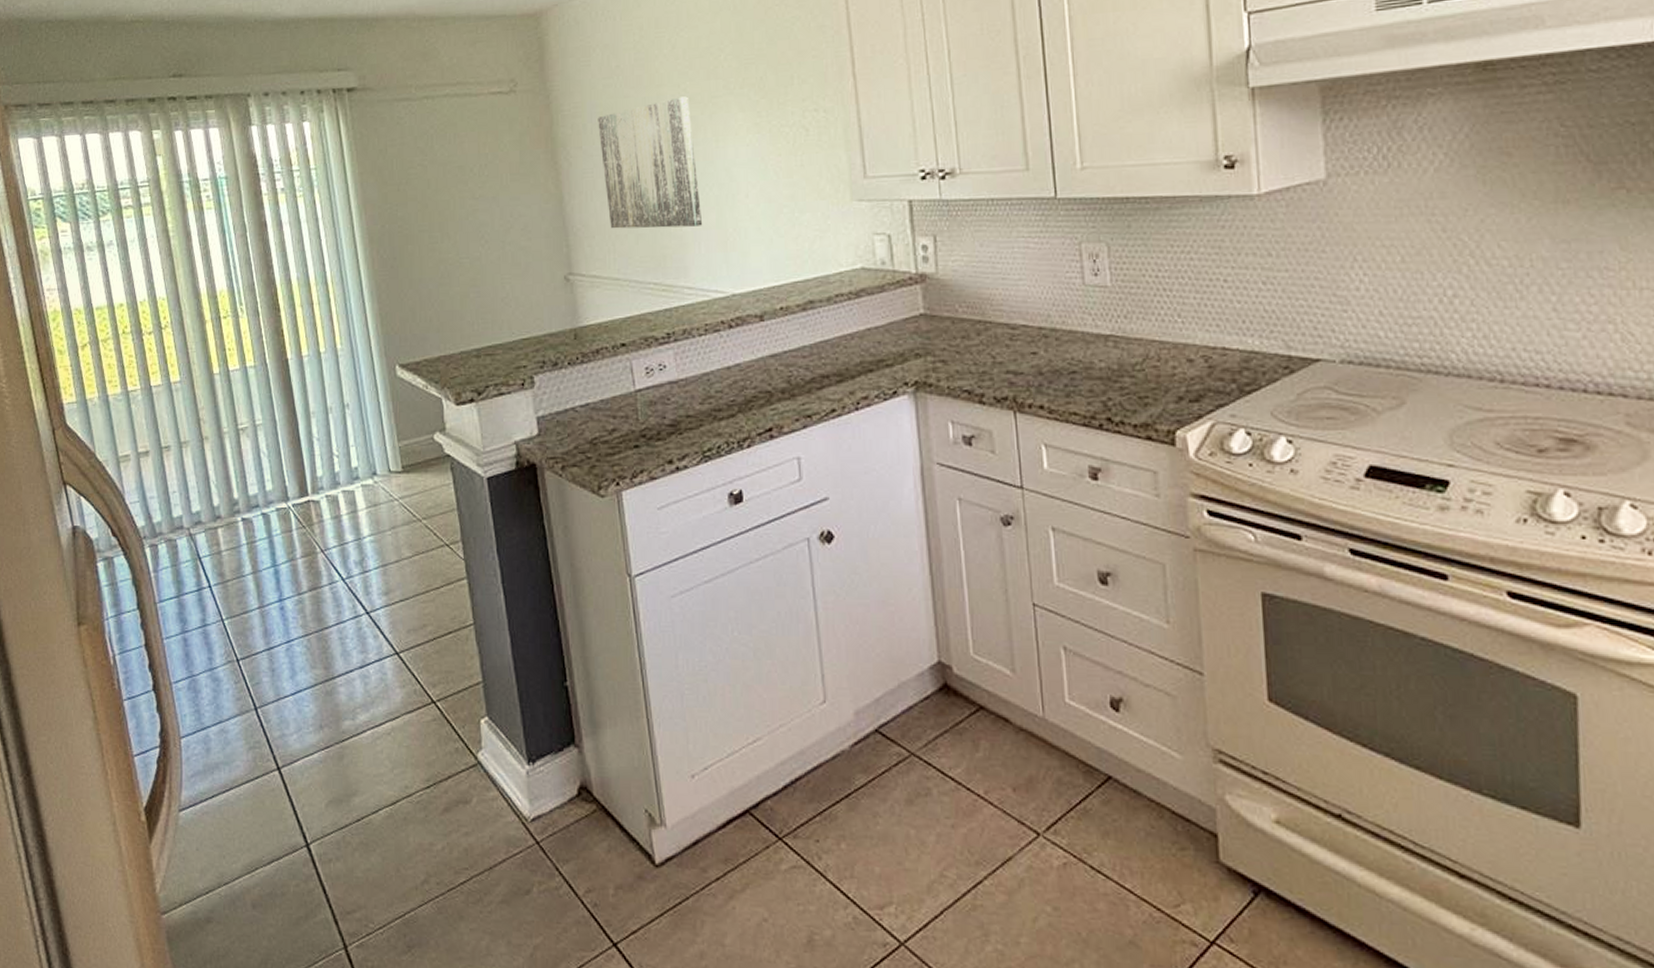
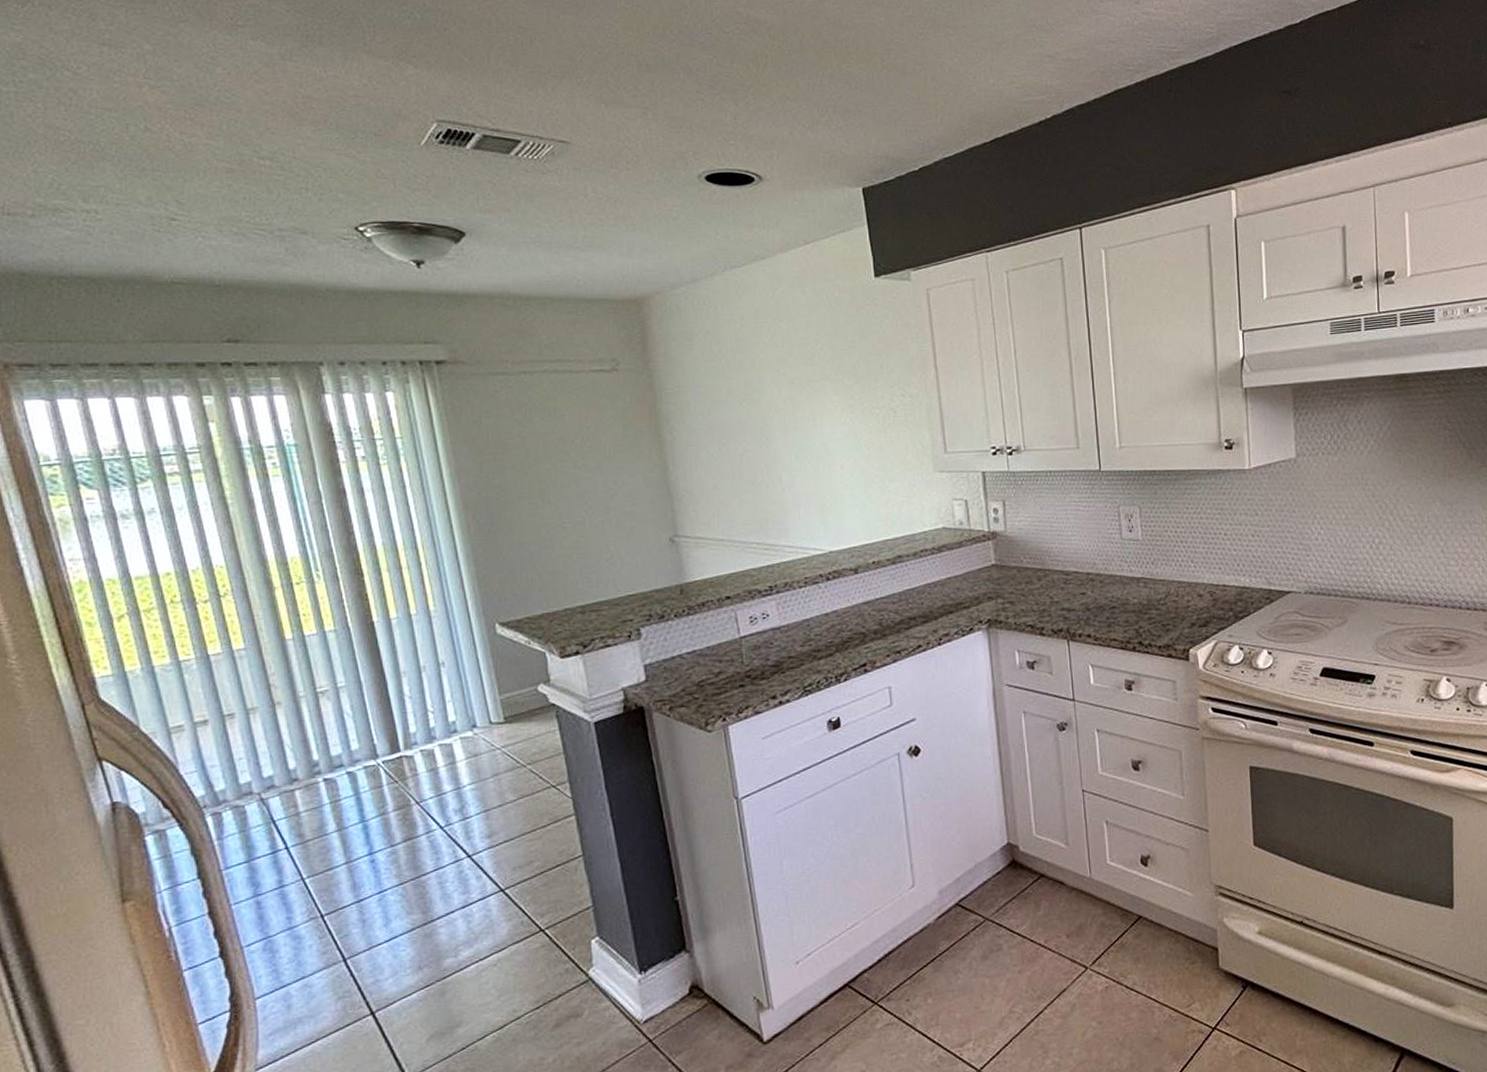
wall art: present [598,96,703,229] -> none [701,380,802,496]

